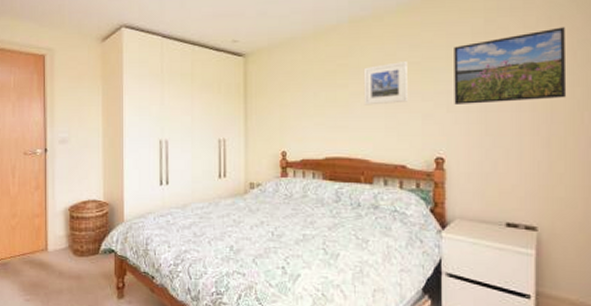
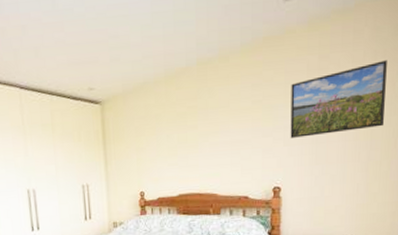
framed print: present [363,60,407,106] -> none [211,99,250,144]

